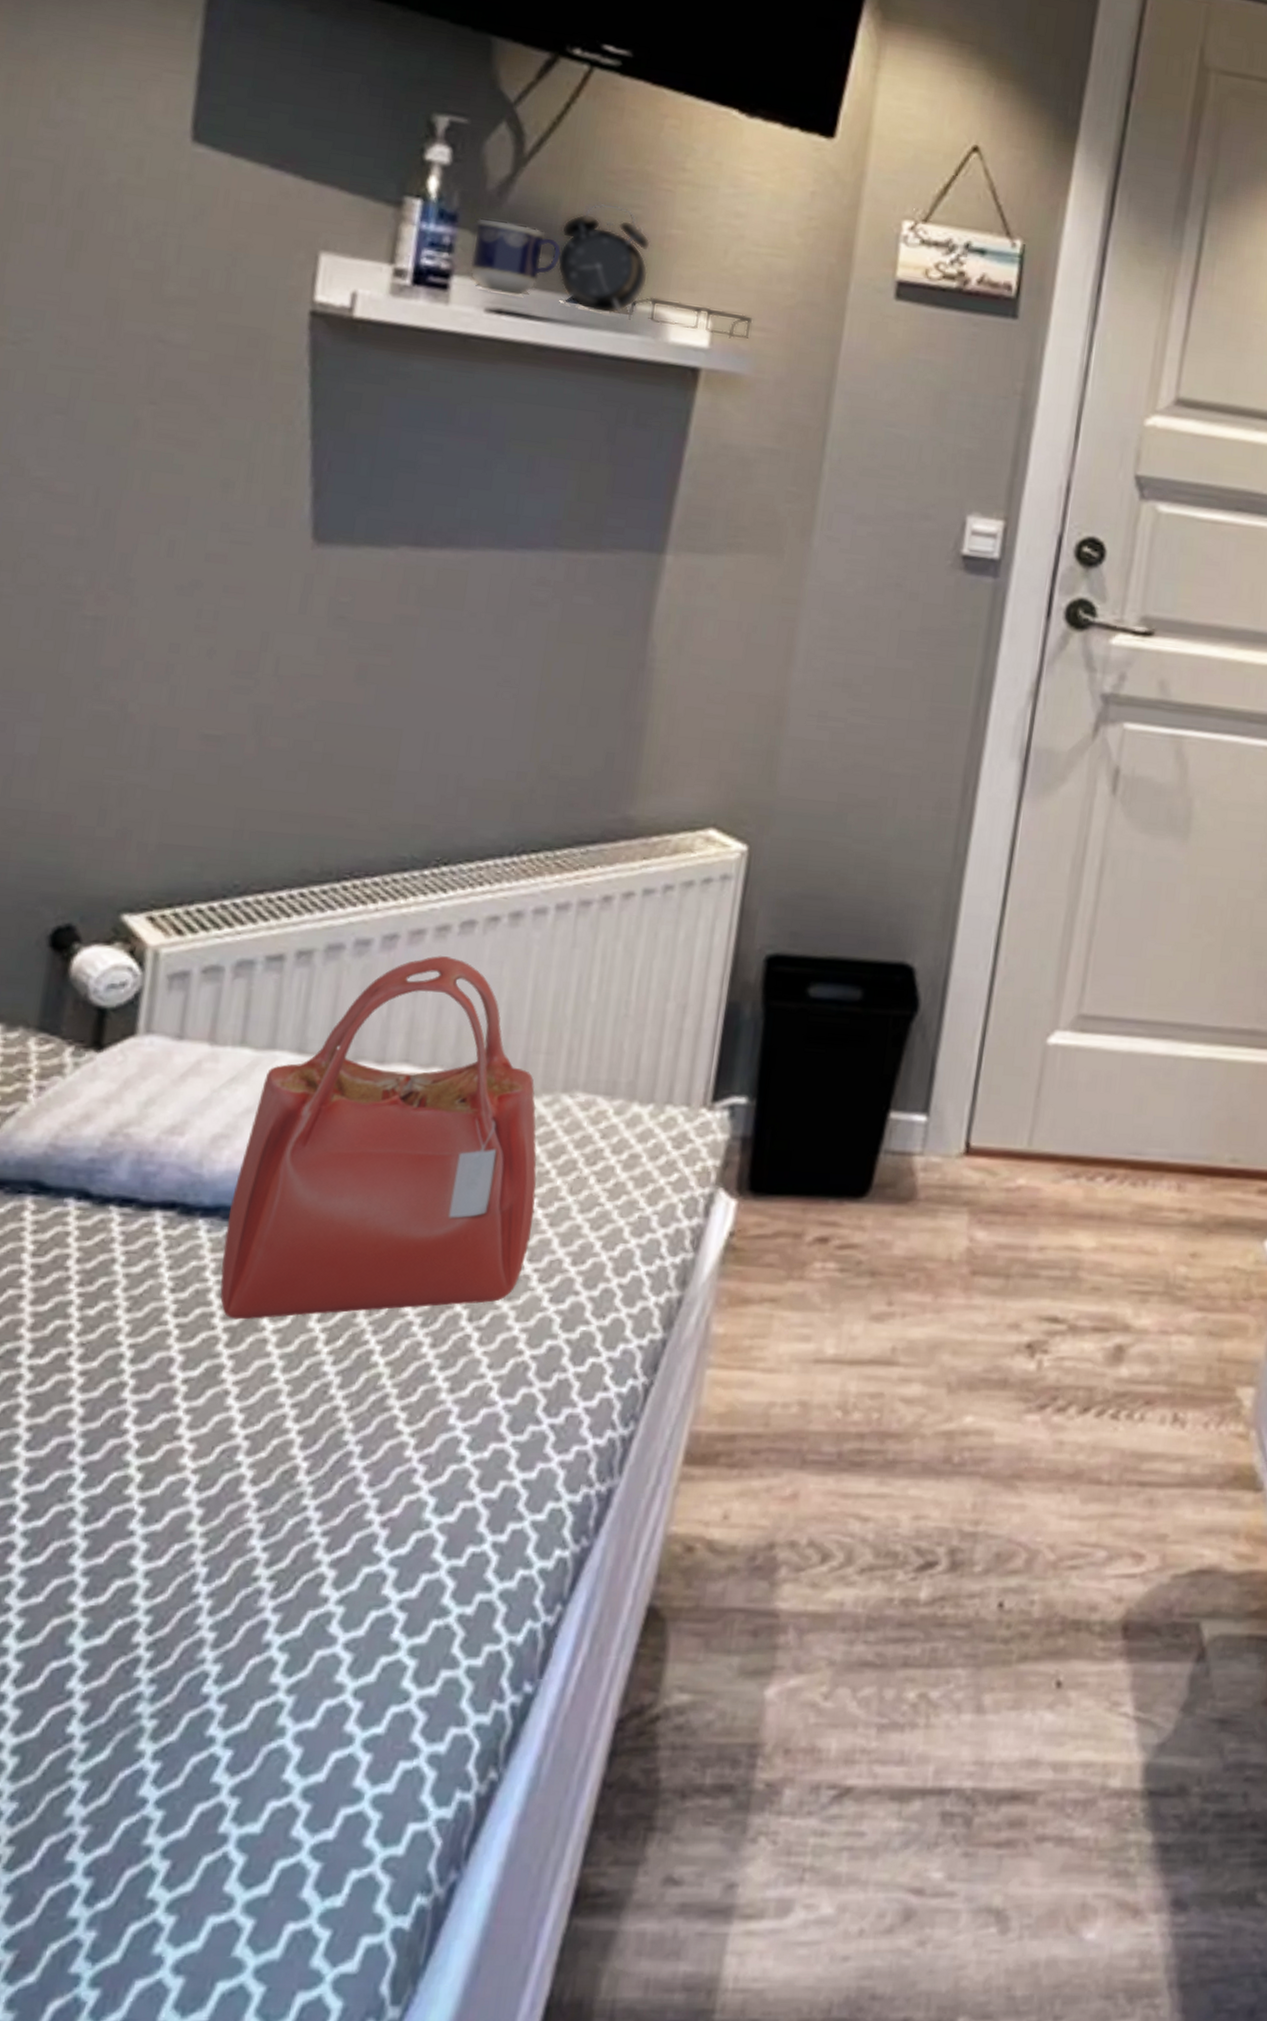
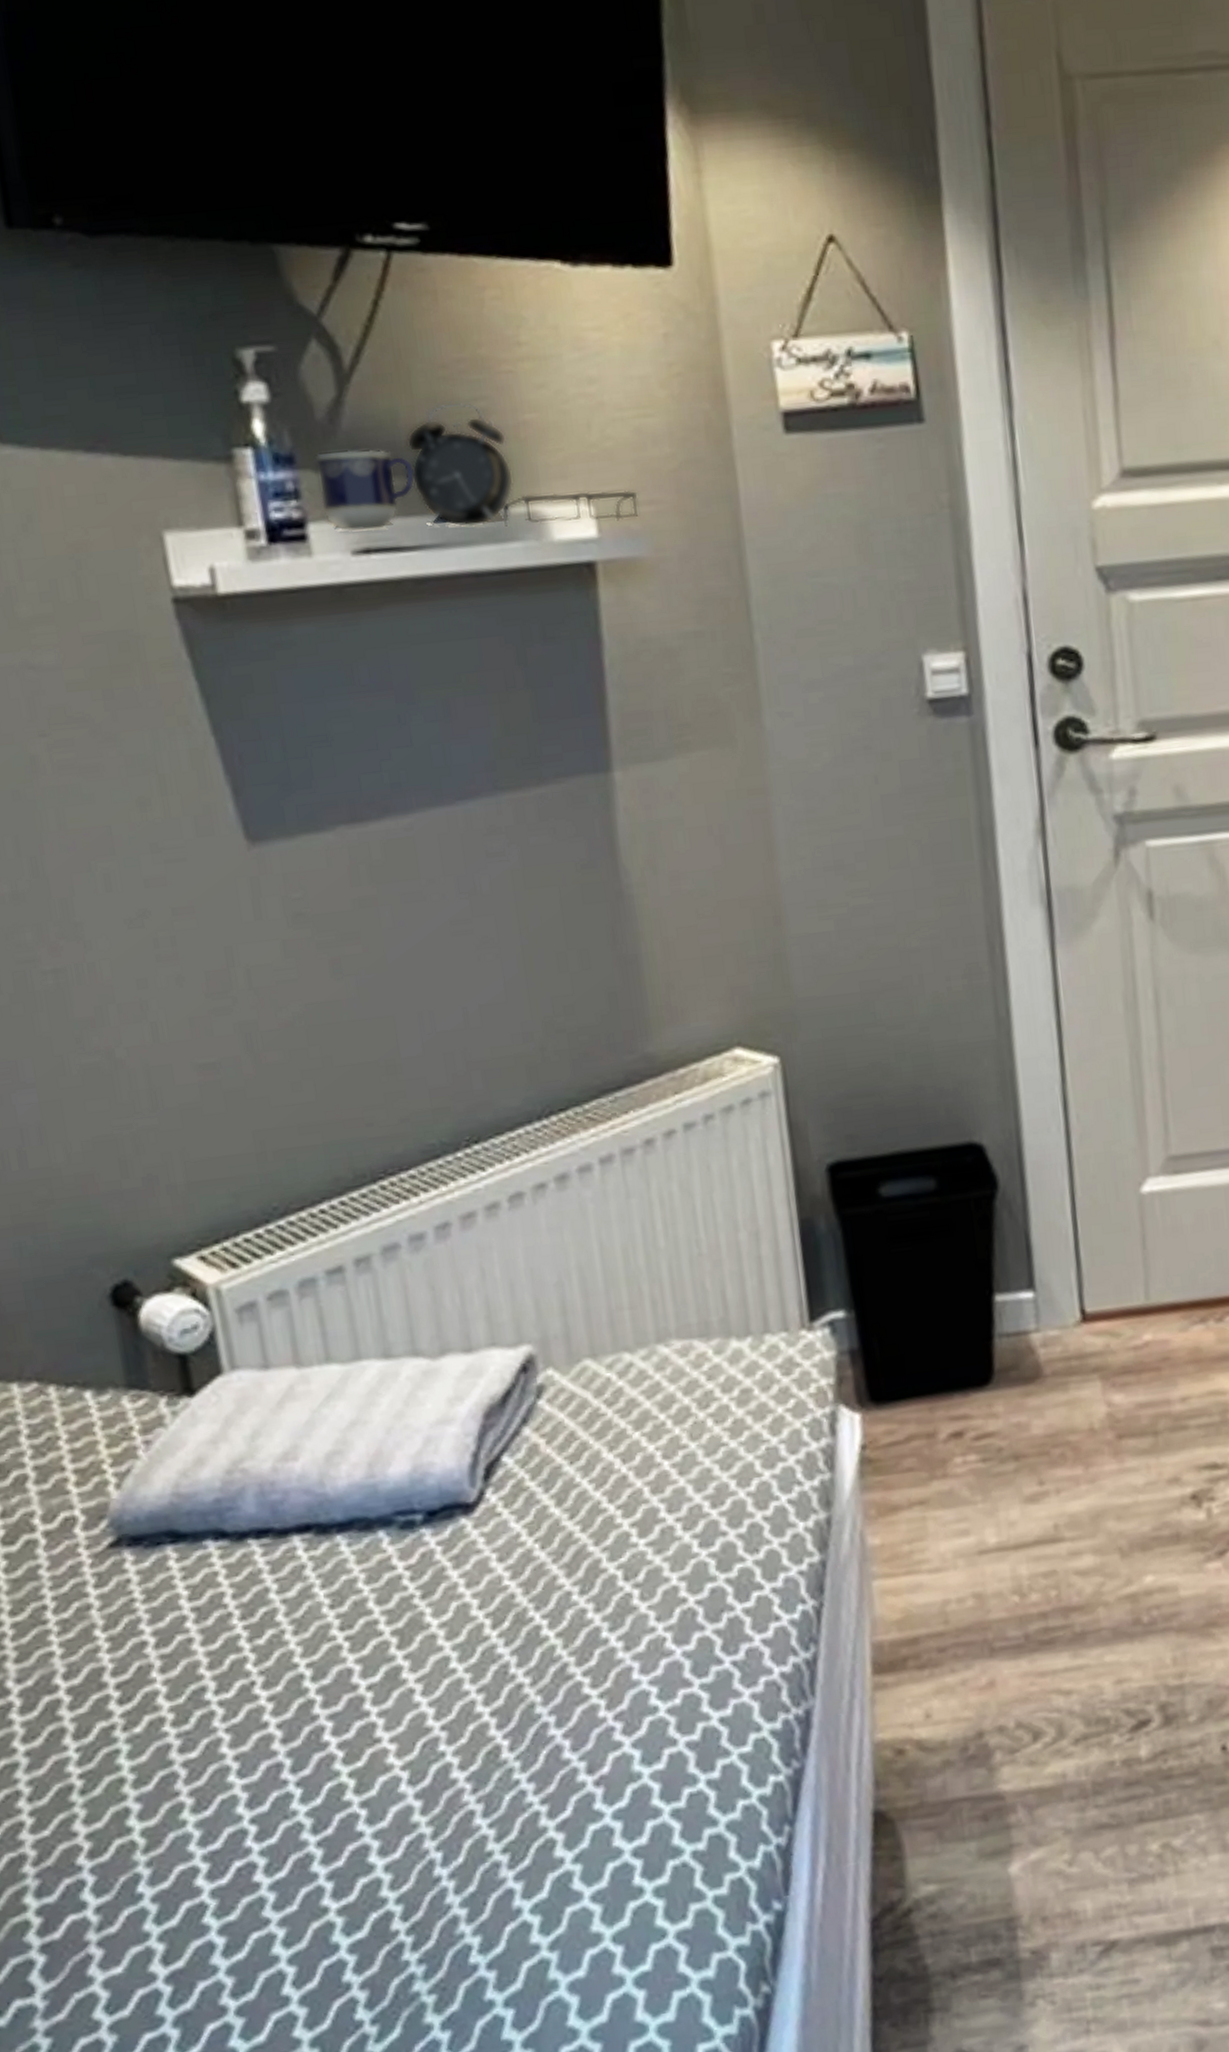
handbag: present [220,956,537,1320] -> none [359,1233,665,1622]

